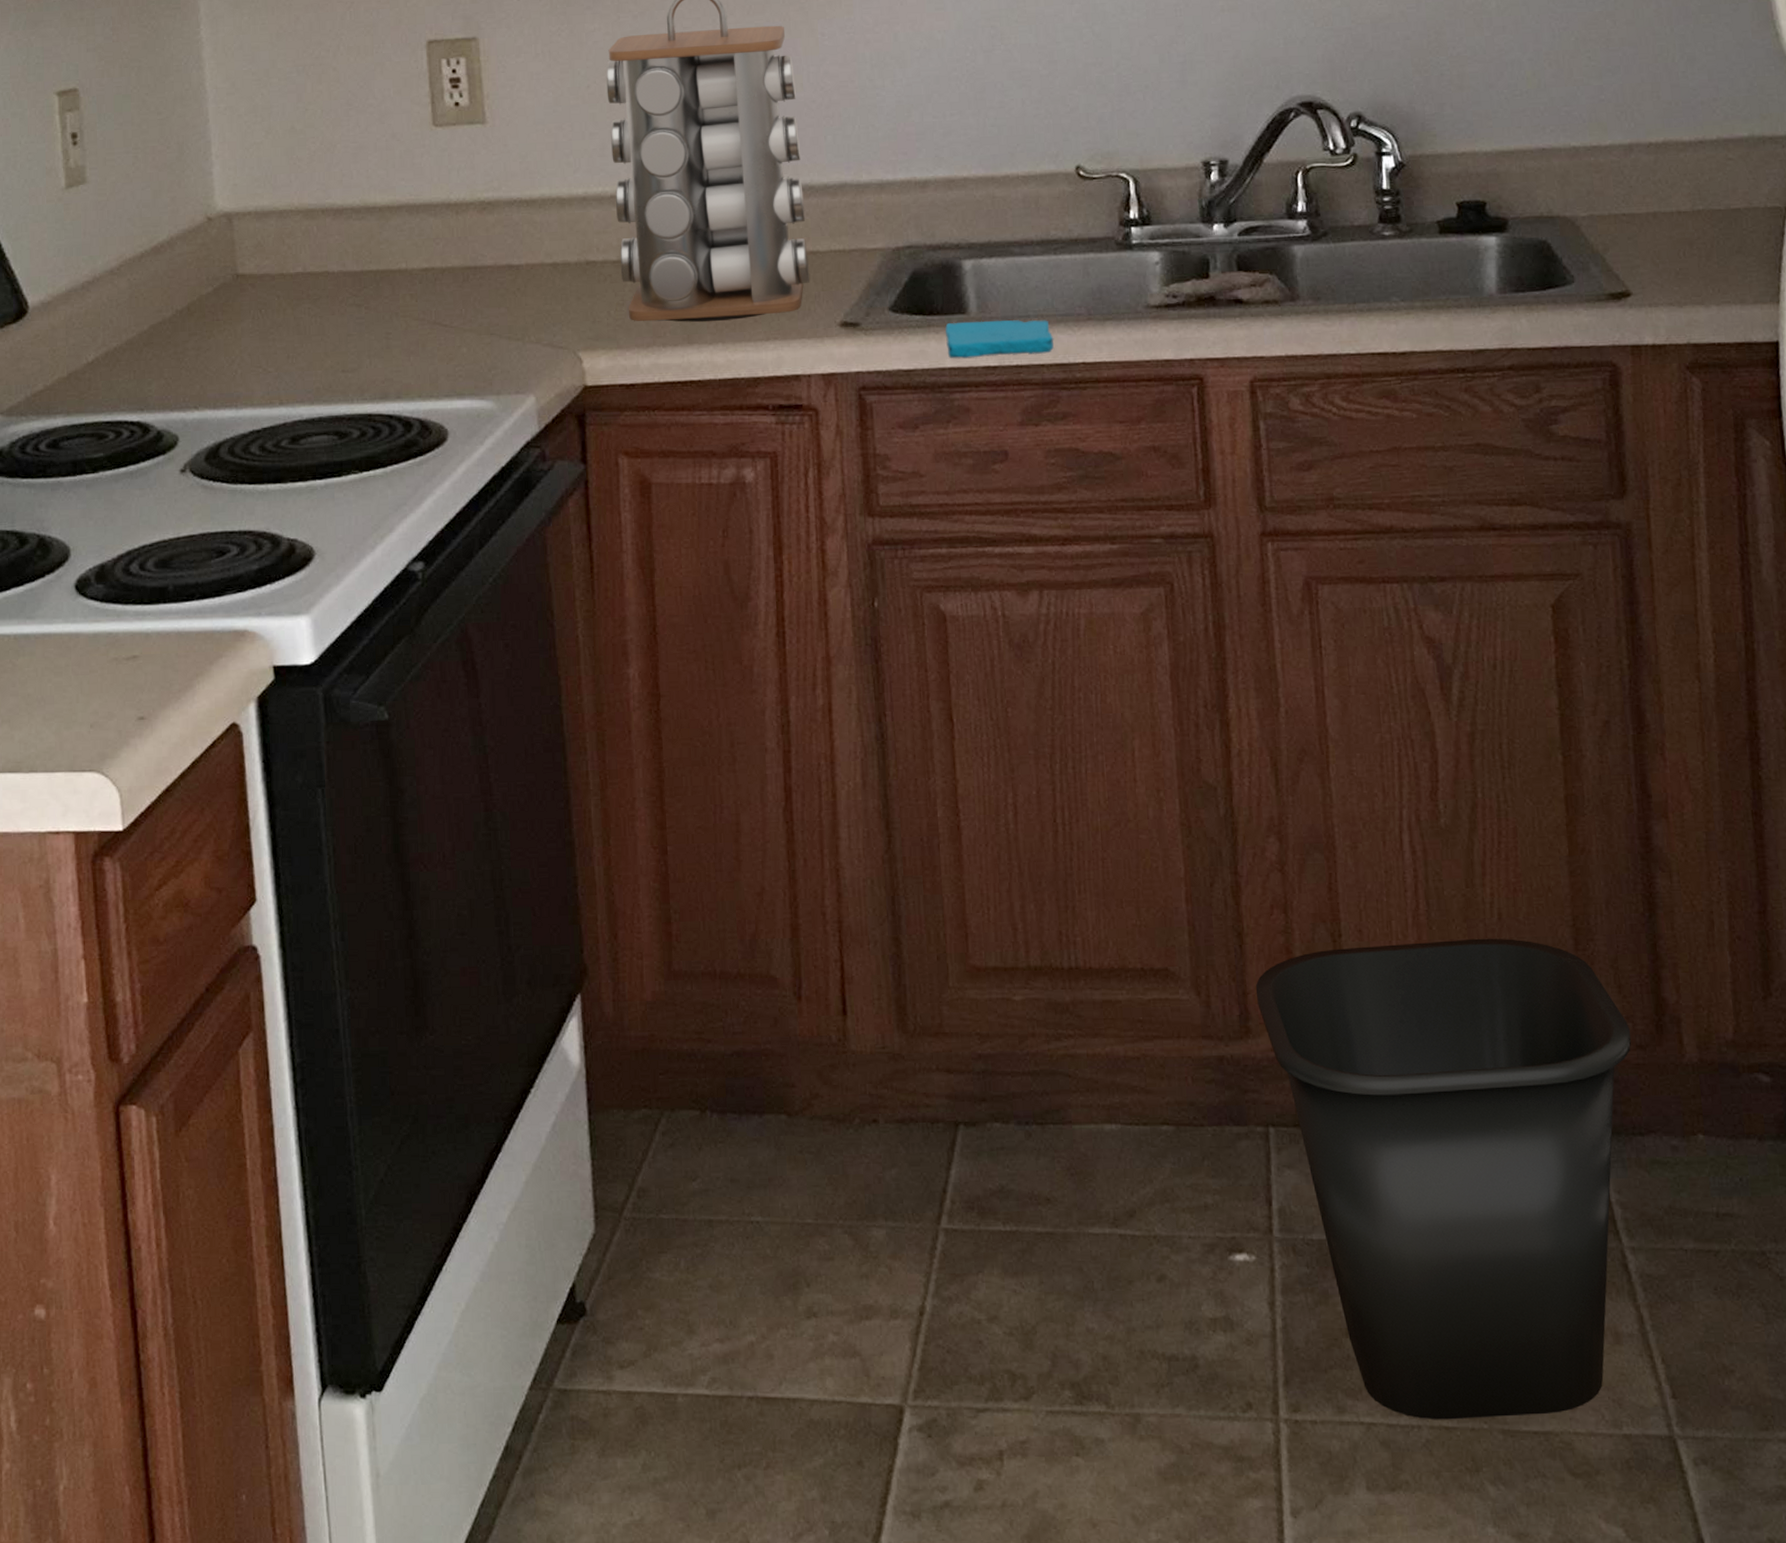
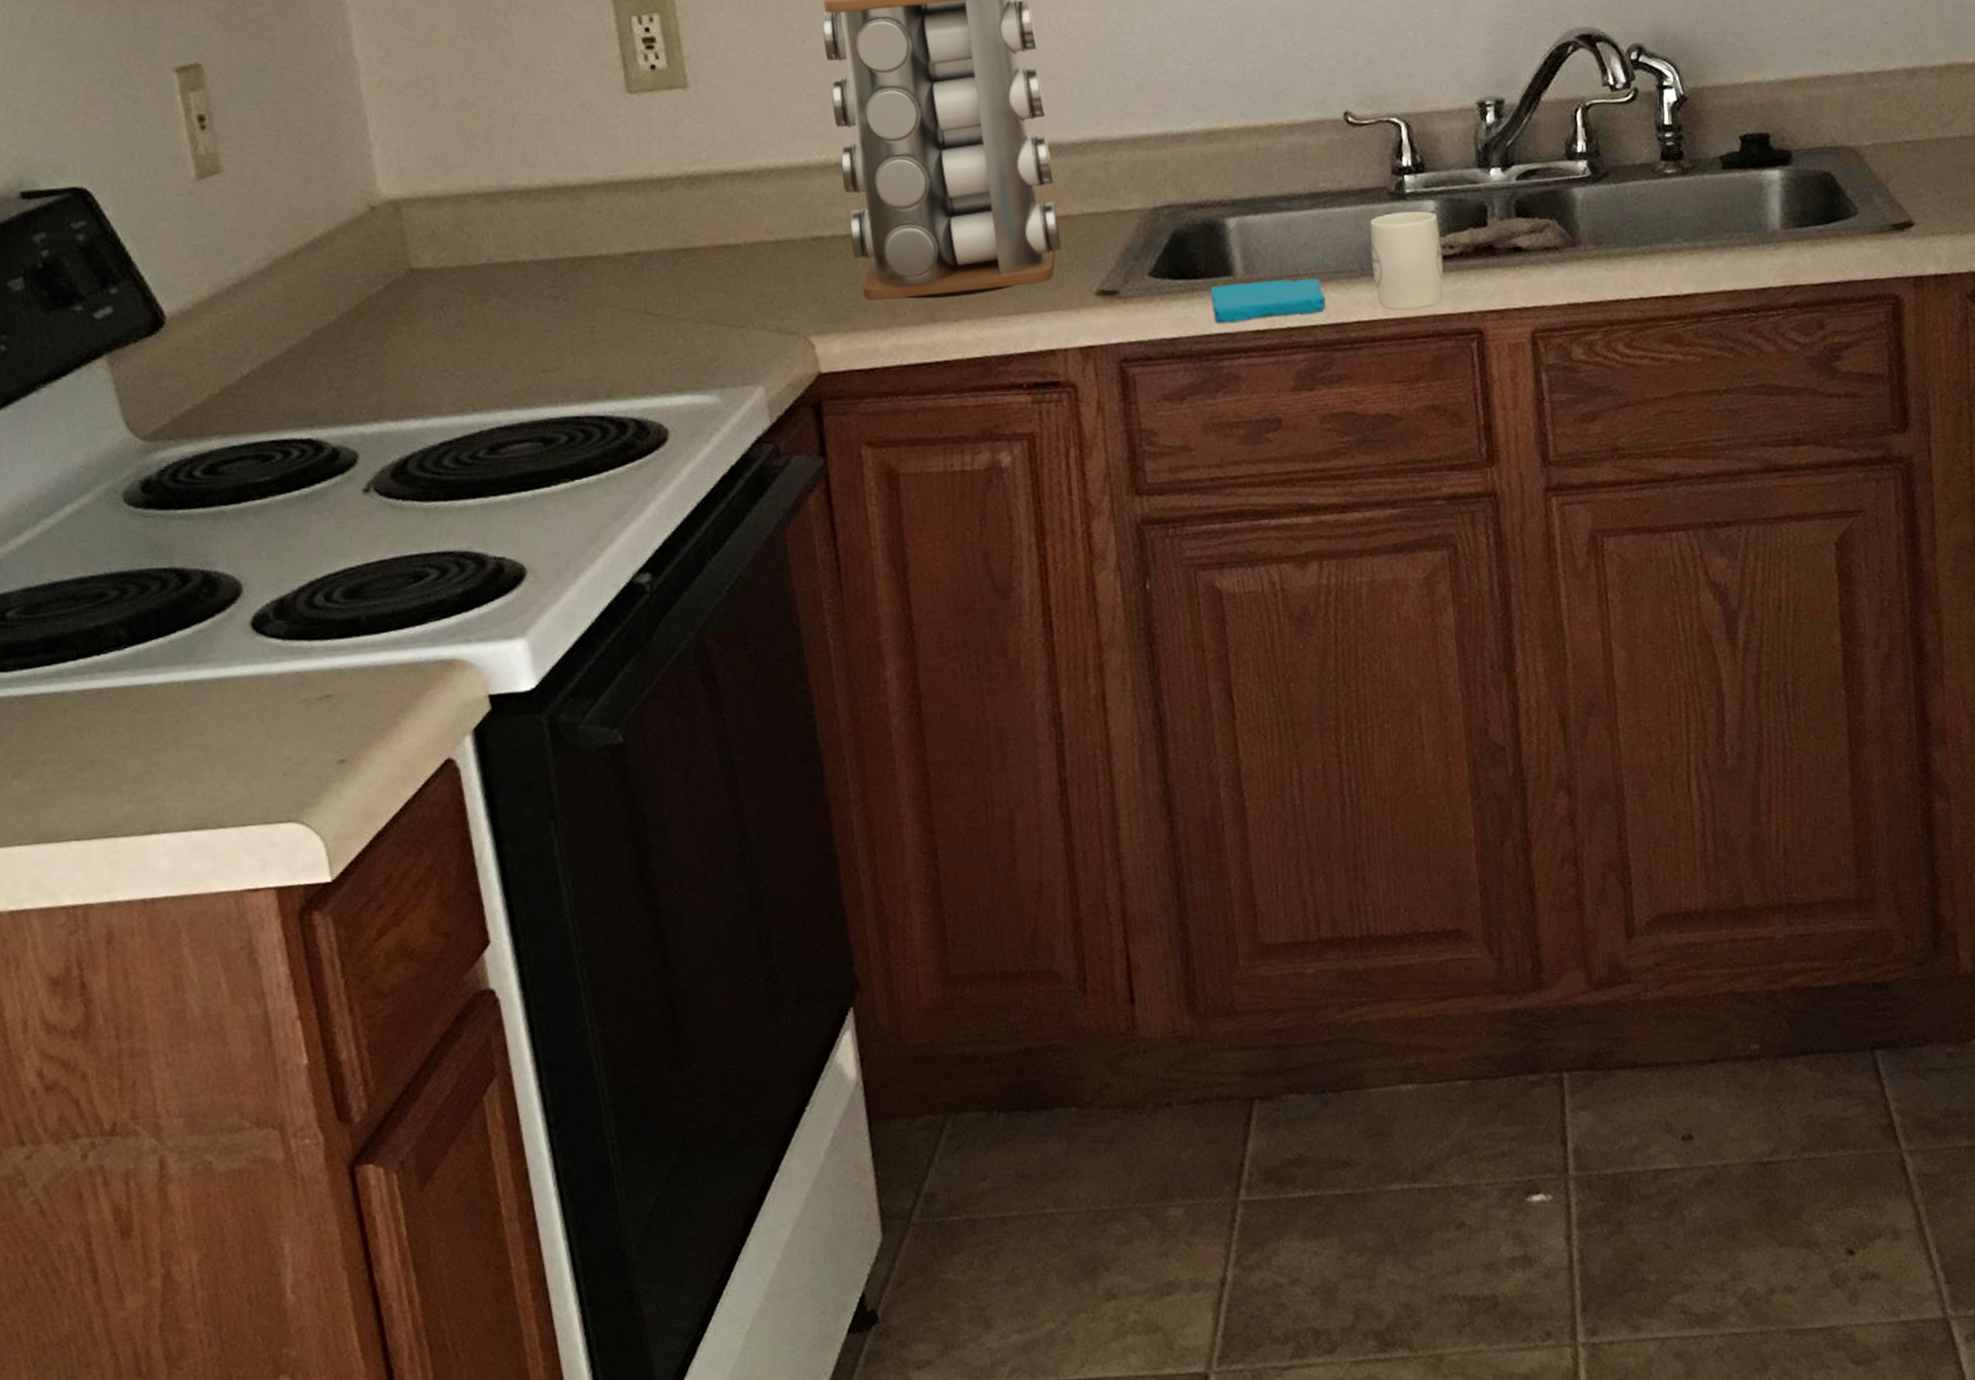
mug: none [1097,261,1167,355] -> present [1369,211,1444,311]
waste bin: present [1255,938,1632,1420] -> none [1547,871,1911,1329]

